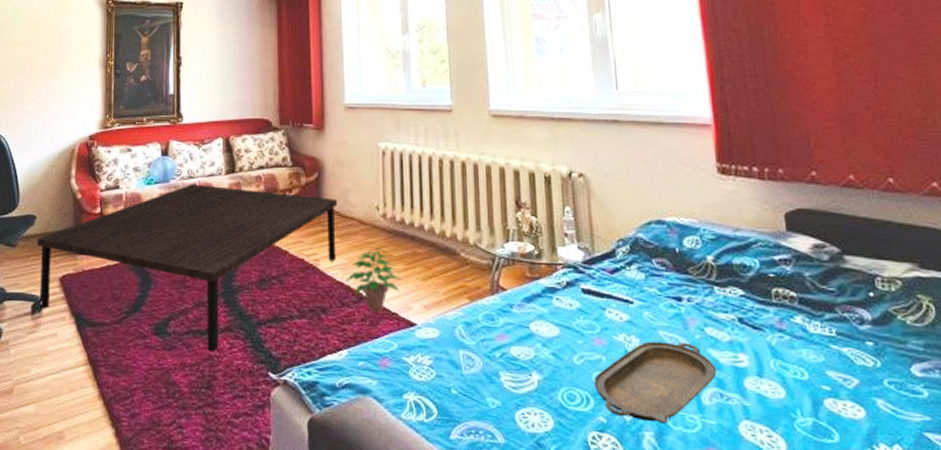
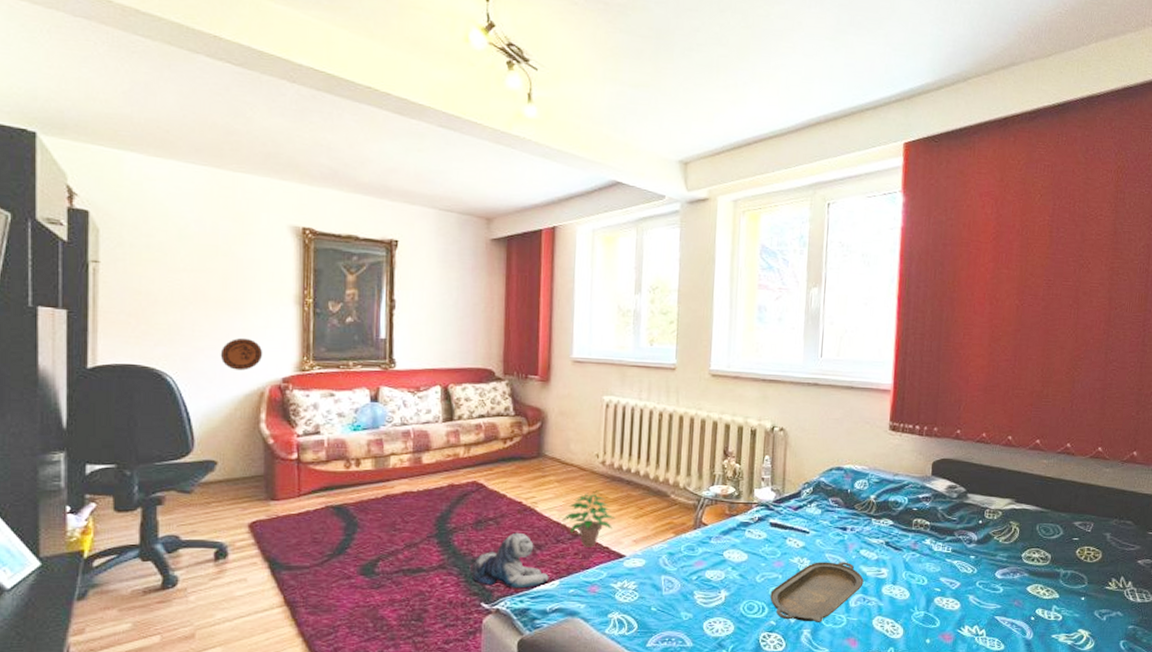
coffee table: present [37,184,337,352] -> none [219,431,558,588]
decorative plate: none [41,100,75,130] -> present [220,337,263,371]
plush toy: none [257,293,336,358] -> present [471,532,549,589]

